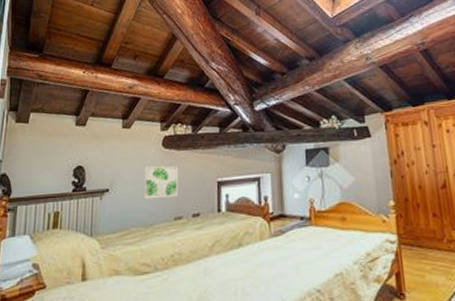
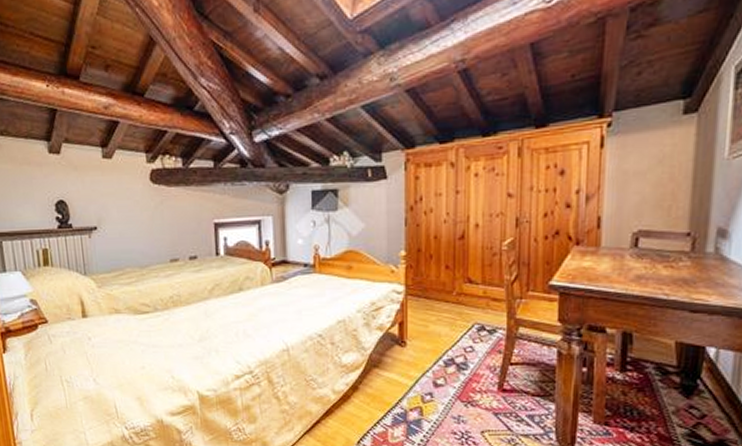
wall art: present [143,165,179,200] -> none [132,203,173,240]

